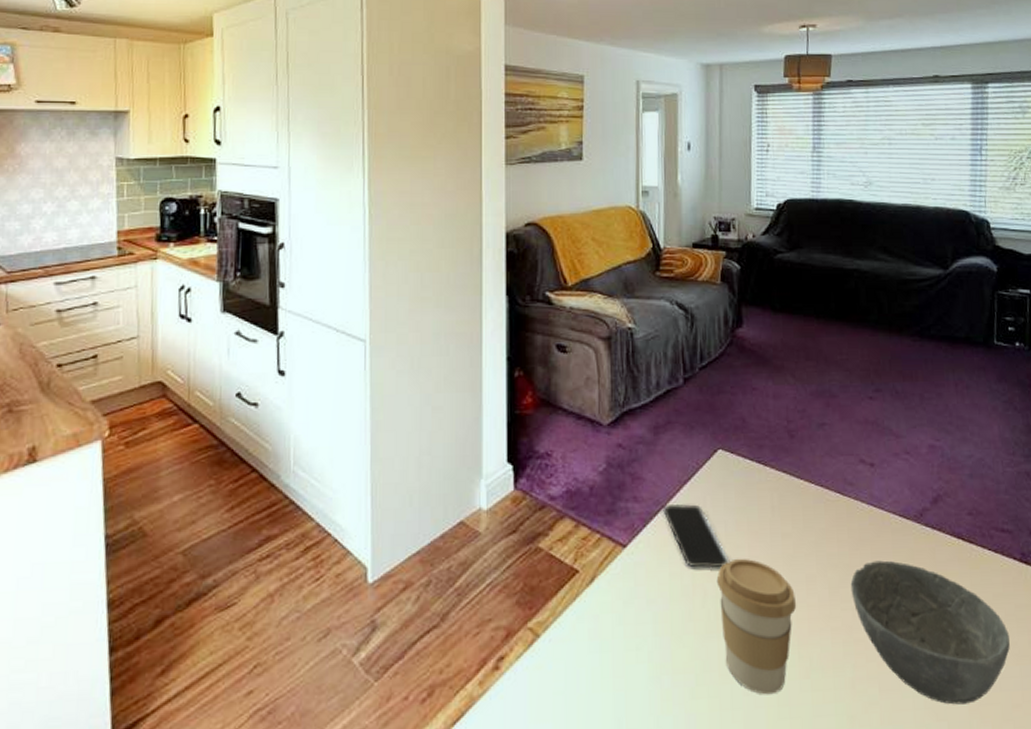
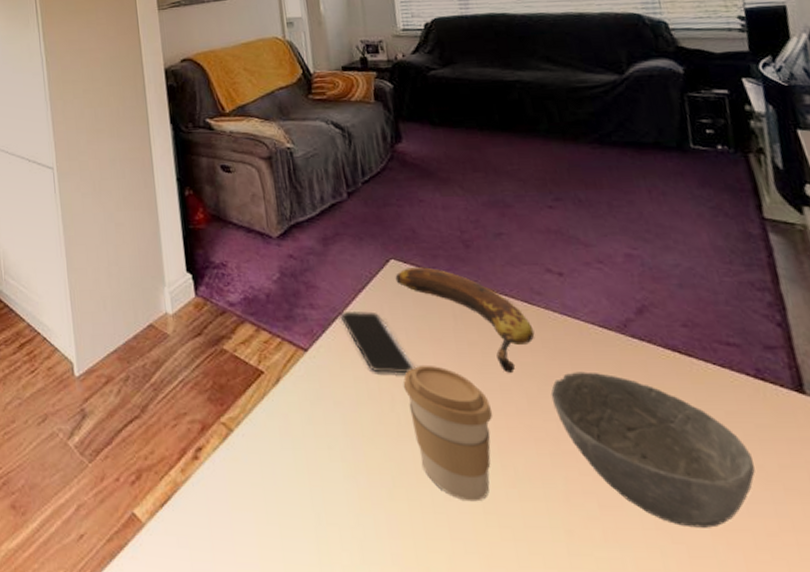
banana: none [721,457,843,564] -> present [395,267,535,373]

